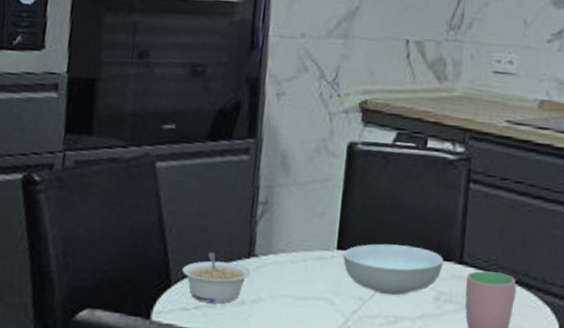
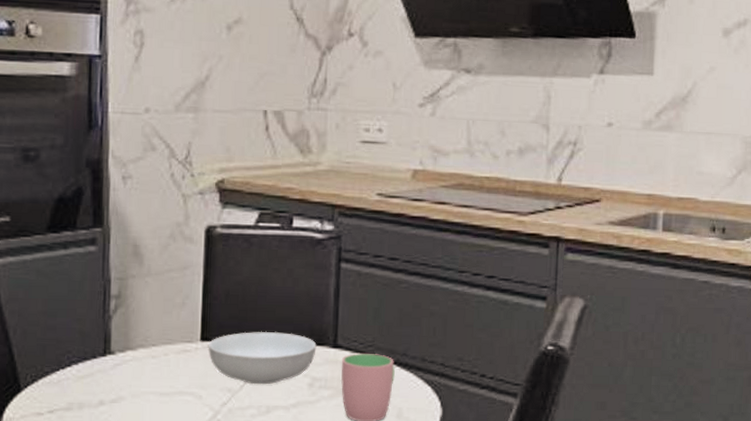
legume: present [182,252,251,303] -> none [32,352,108,405]

